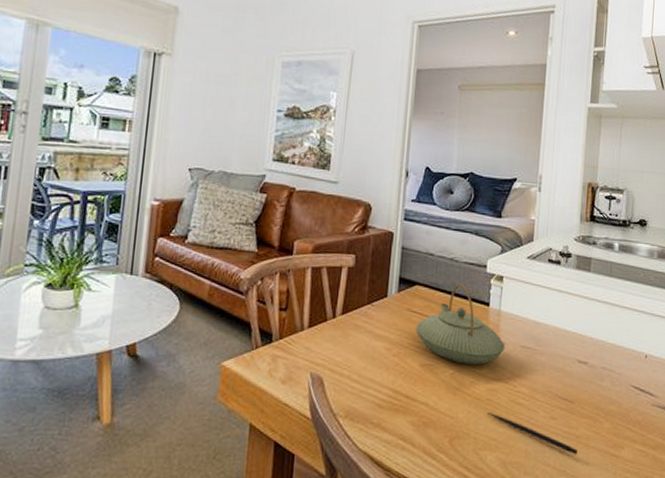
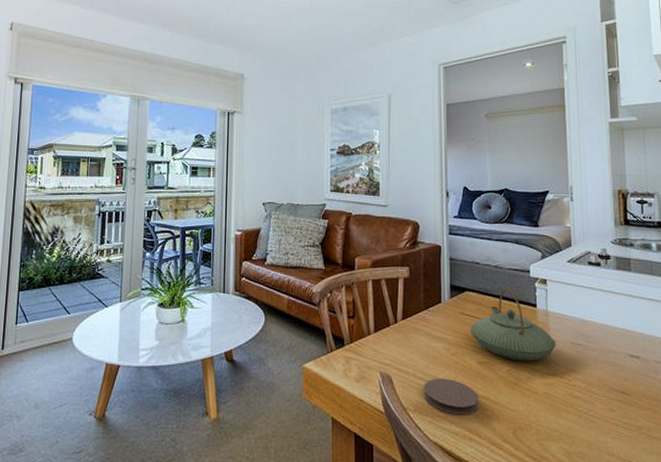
coaster: none [357,381,417,422] -> present [424,378,479,415]
pen: present [487,411,577,455] -> none [546,404,640,445]

